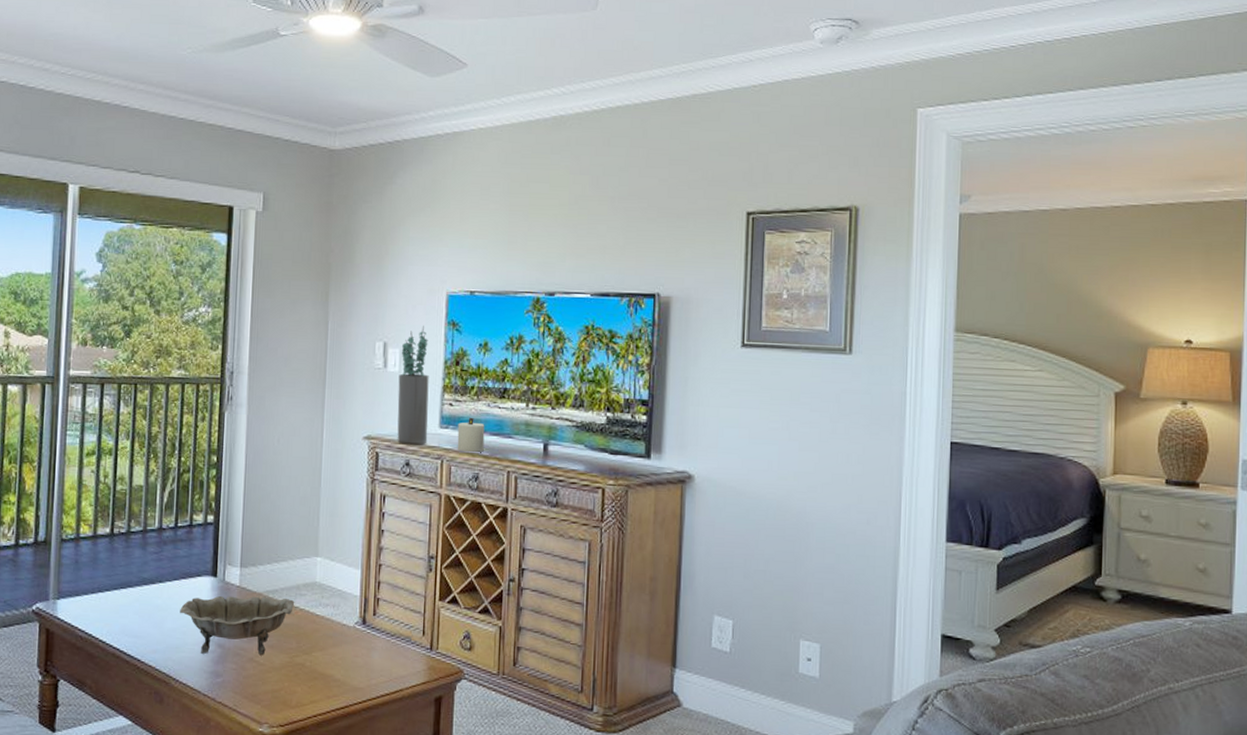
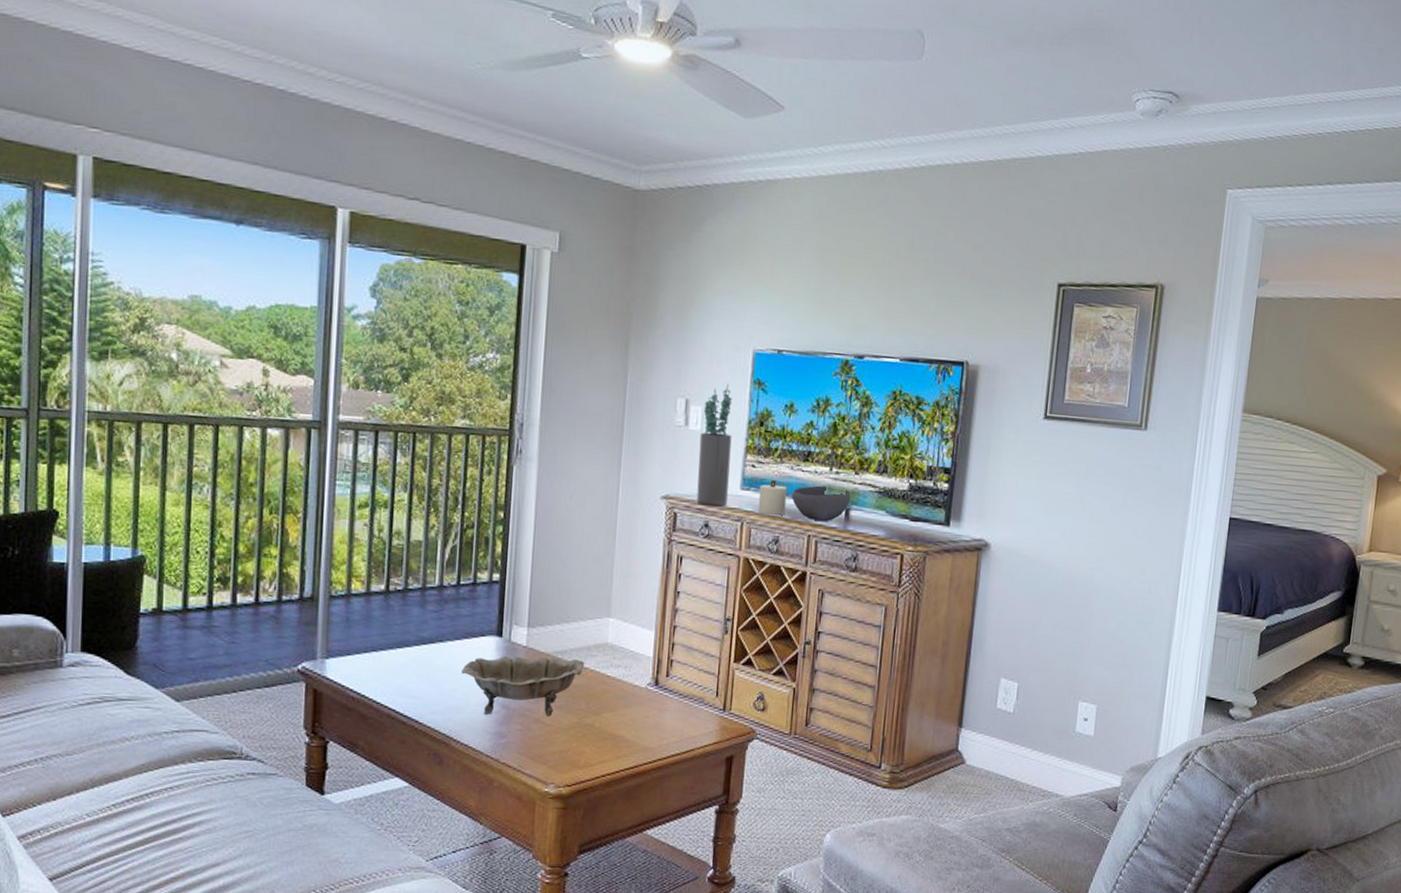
decorative bowl: none [489,422,549,457] -> present [791,485,852,521]

